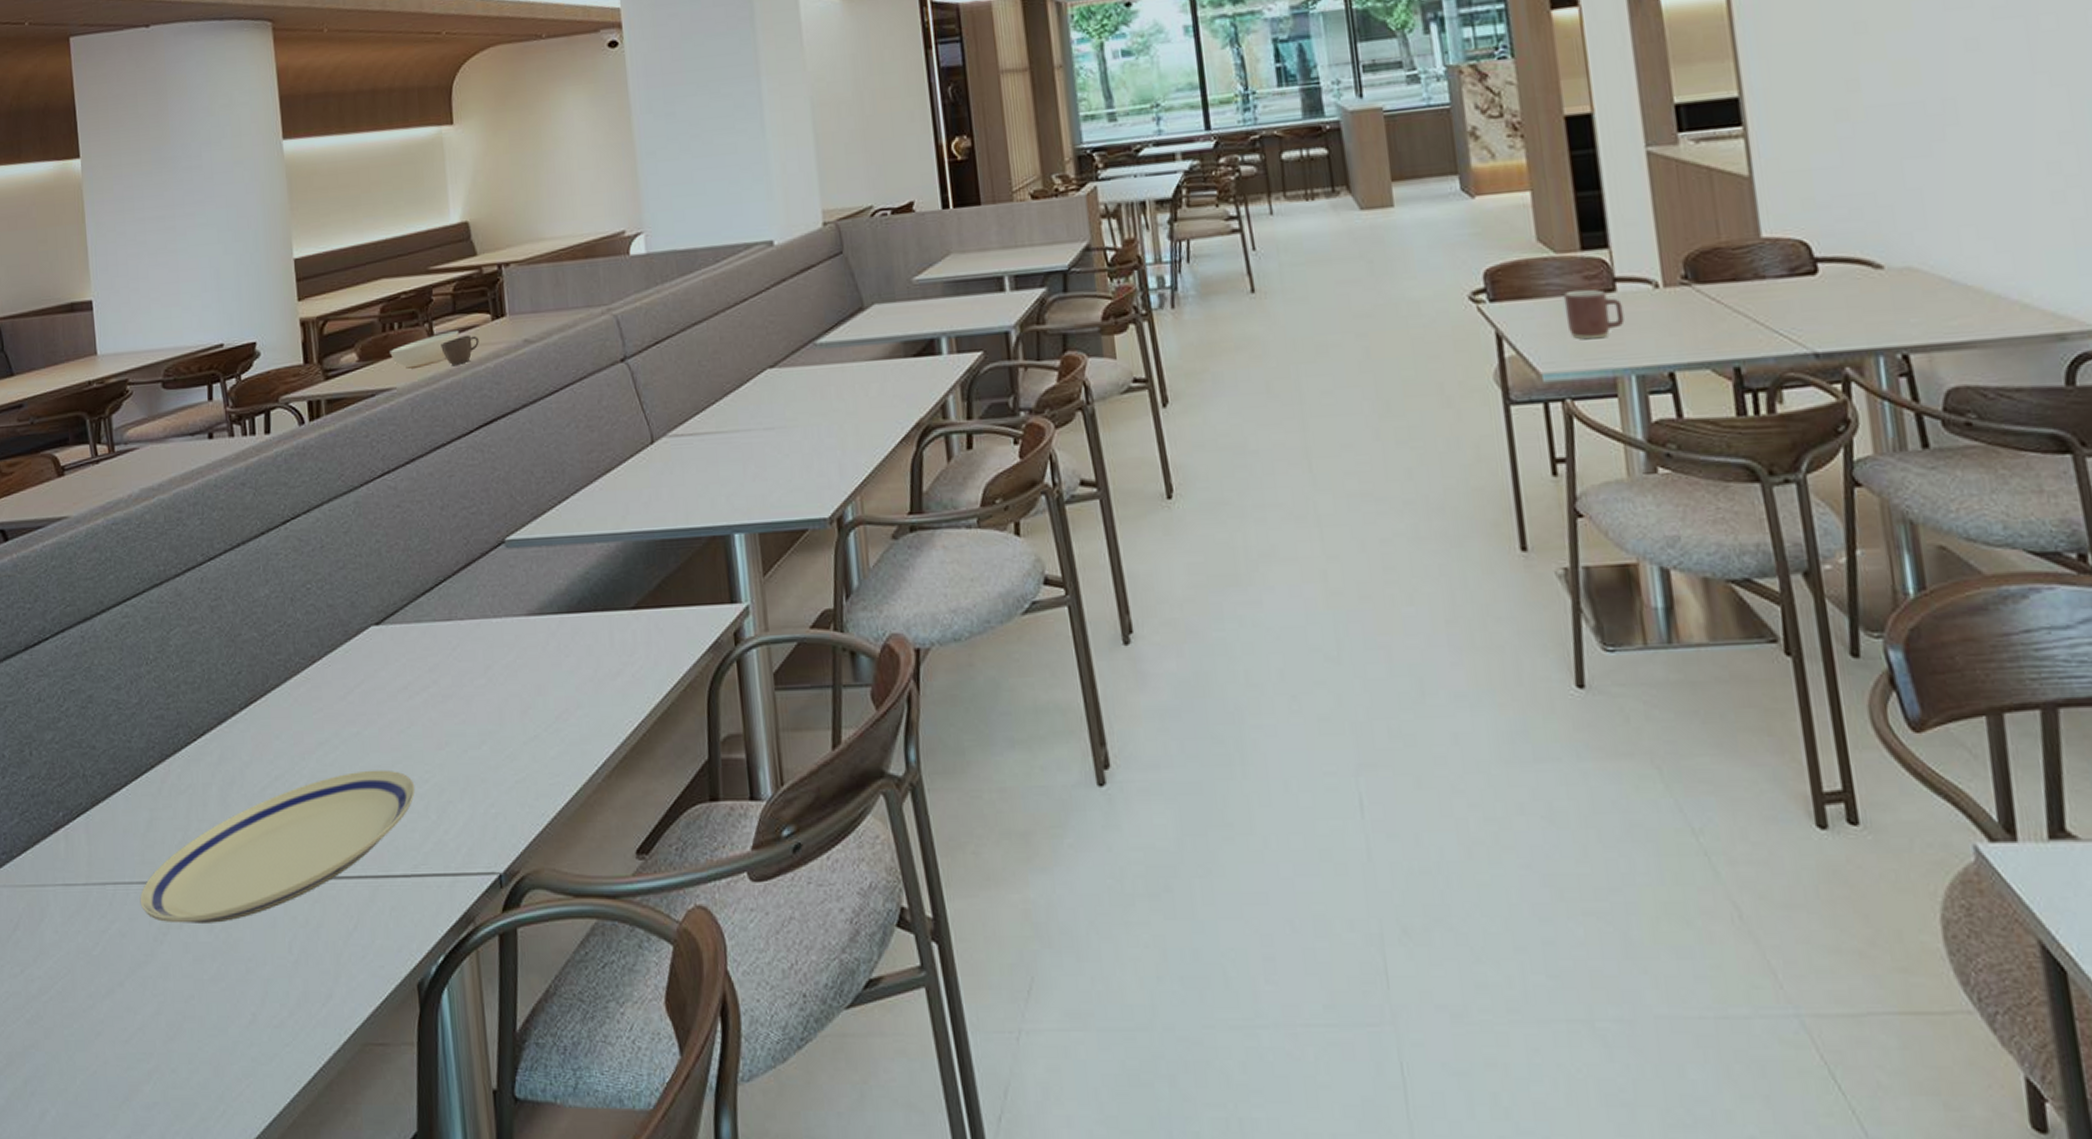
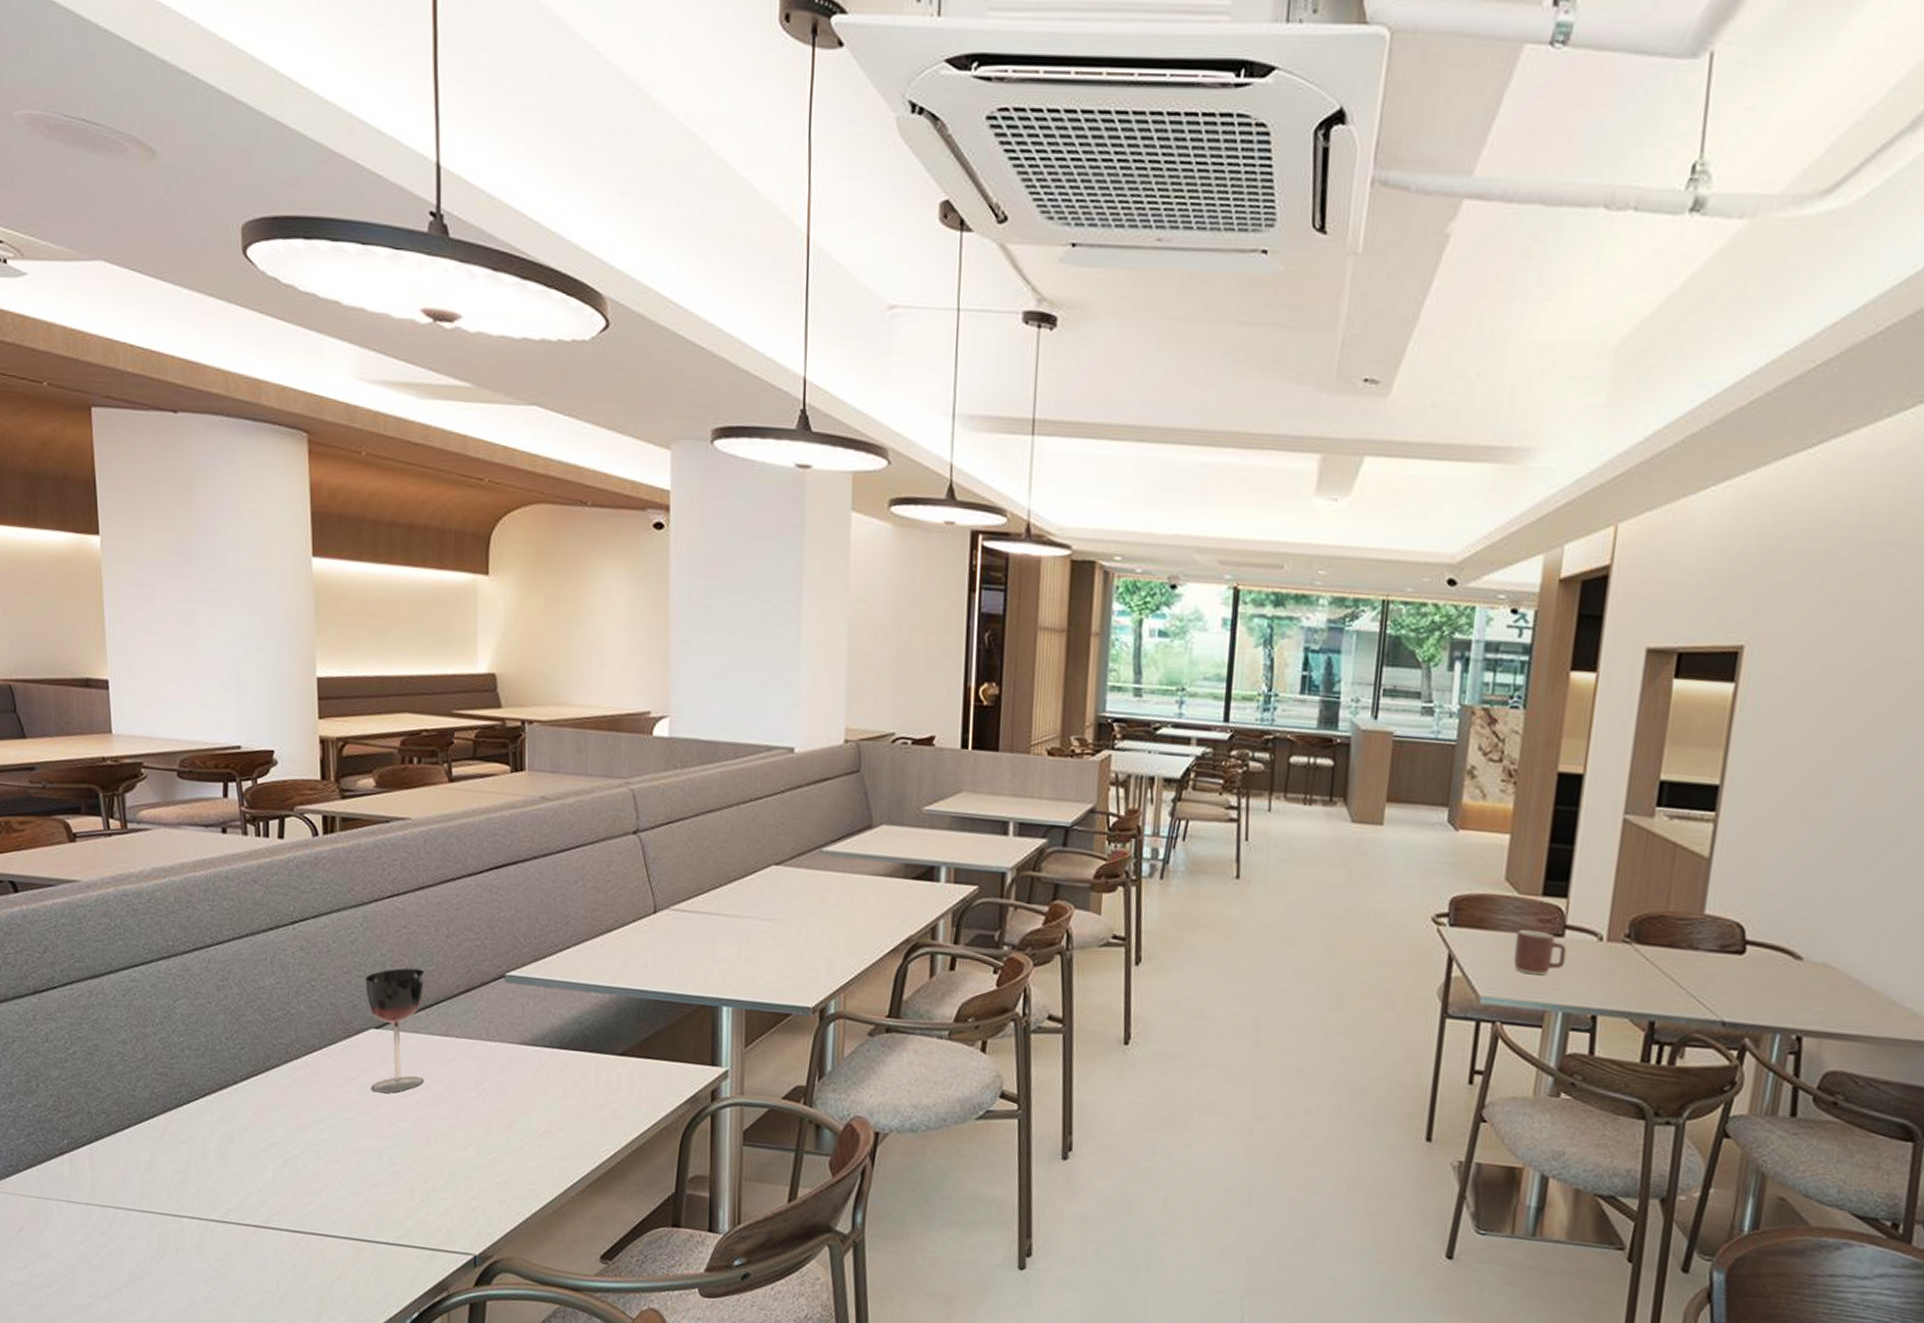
plate: present [140,769,416,923] -> none [139,1150,403,1255]
wineglass: none [361,550,430,698] -> present [365,968,424,1093]
bowl: present [388,331,459,370] -> none [406,775,477,805]
cup: present [441,334,479,366] -> none [458,781,496,809]

